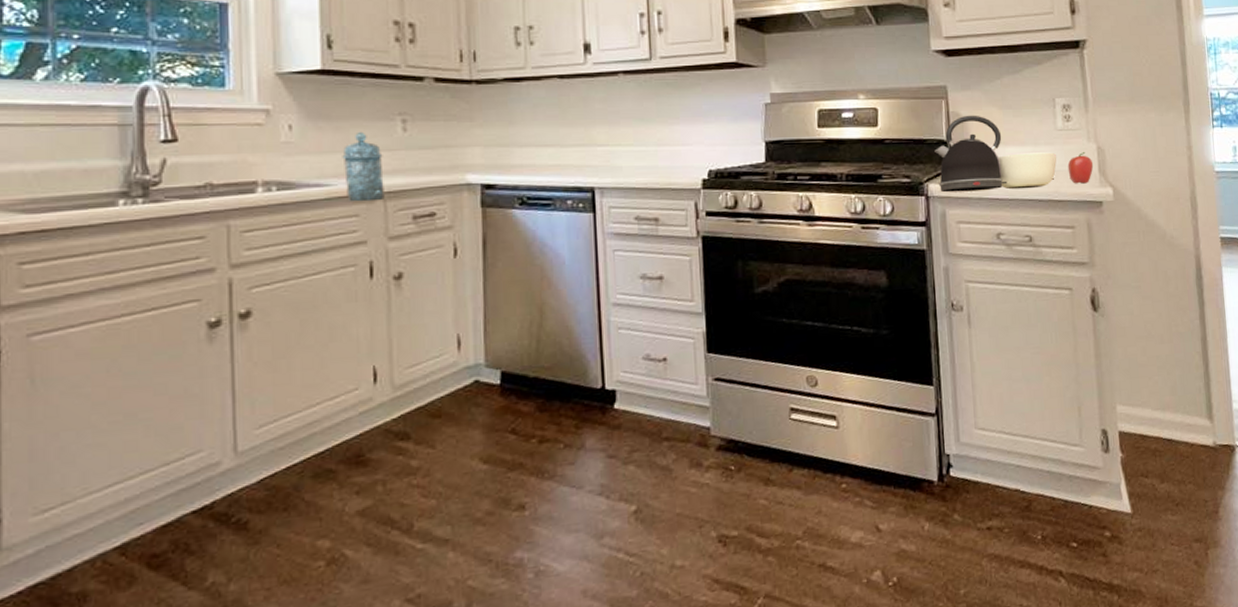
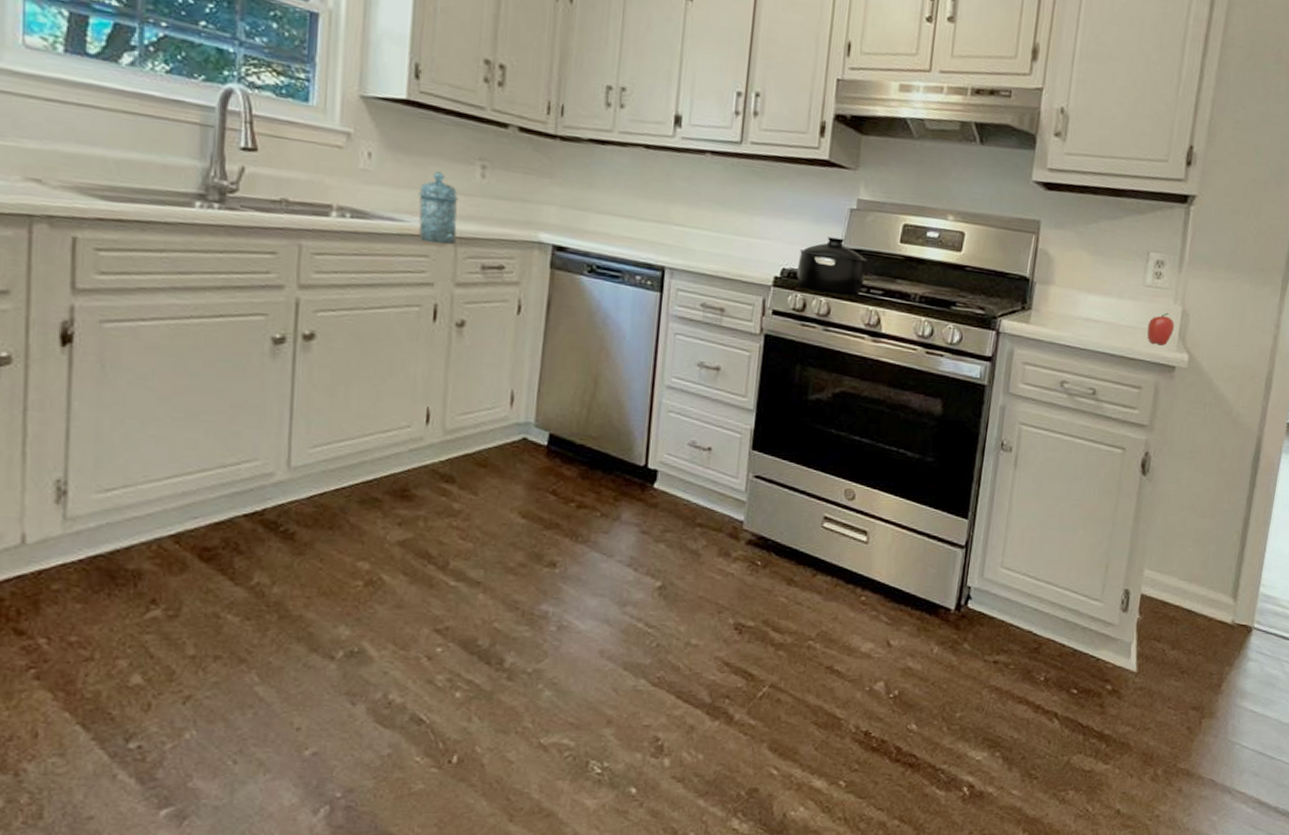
saucepan: none [723,133,790,188] -> present [796,236,868,297]
kettle: present [934,115,1008,193] -> none [1012,254,1087,336]
bowl: present [998,152,1057,190] -> none [1076,302,1139,342]

